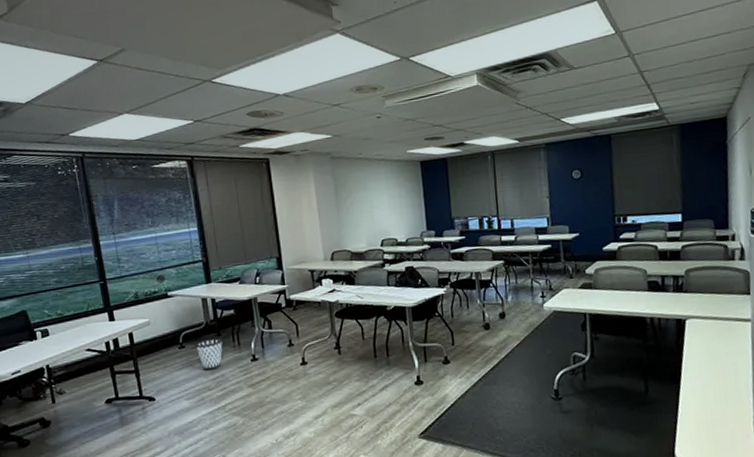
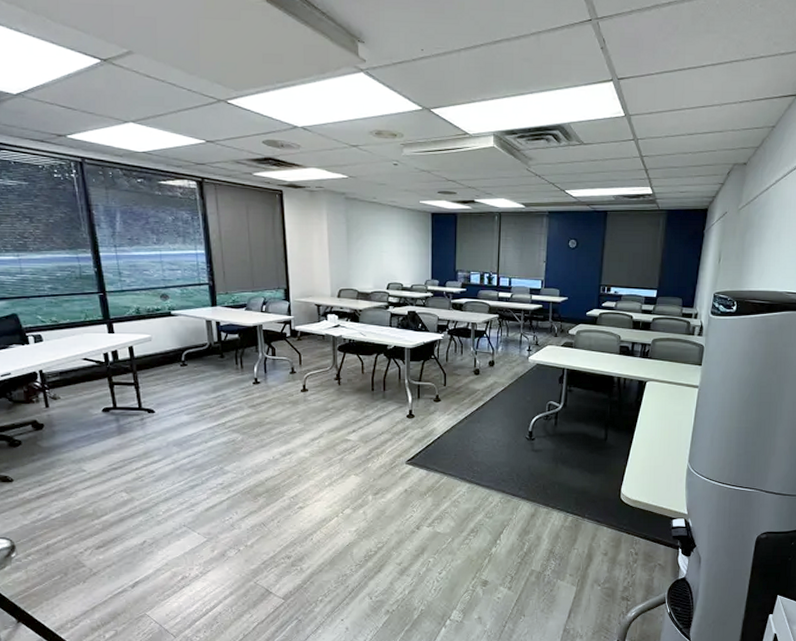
wastebasket: present [195,337,223,371] -> none [198,358,226,389]

